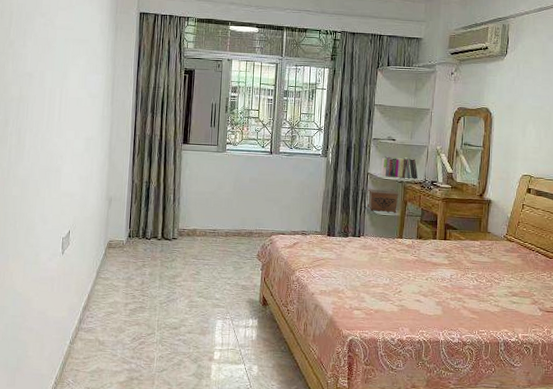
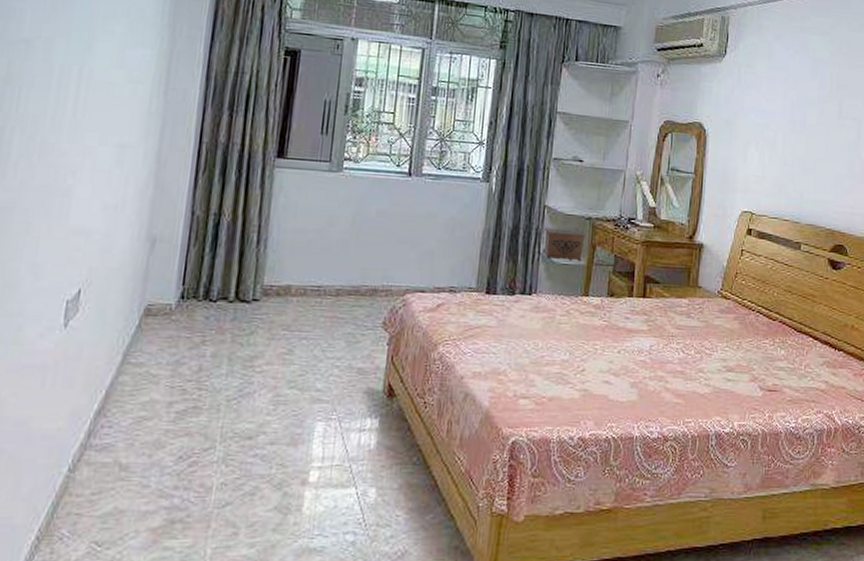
books: present [380,156,417,180] -> none [561,183,611,215]

